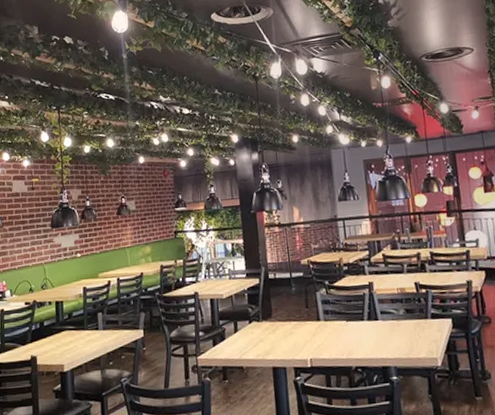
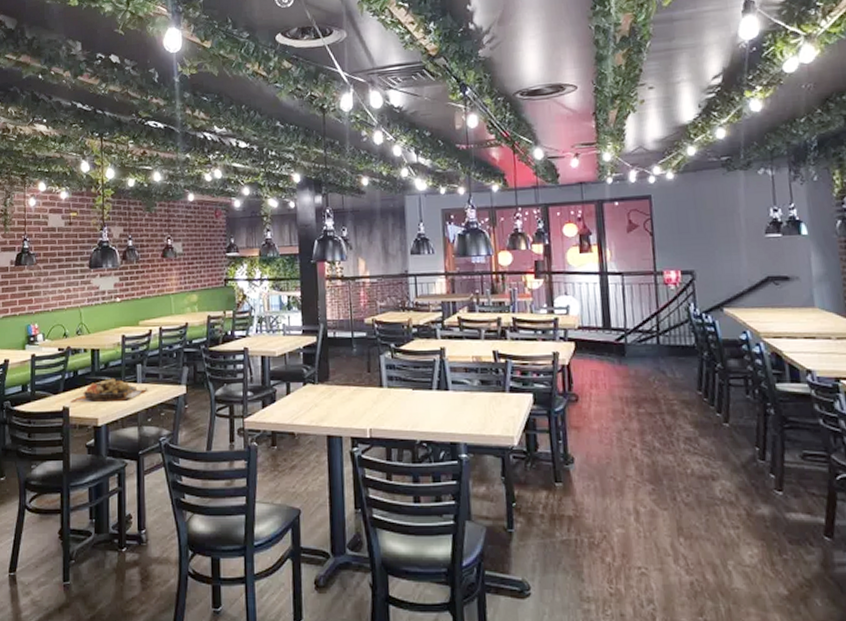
food tray: none [38,326,109,352] -> present [70,378,148,402]

